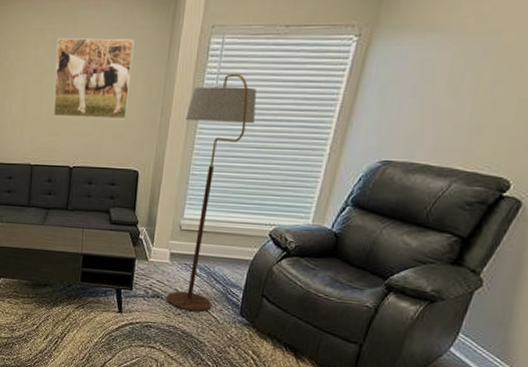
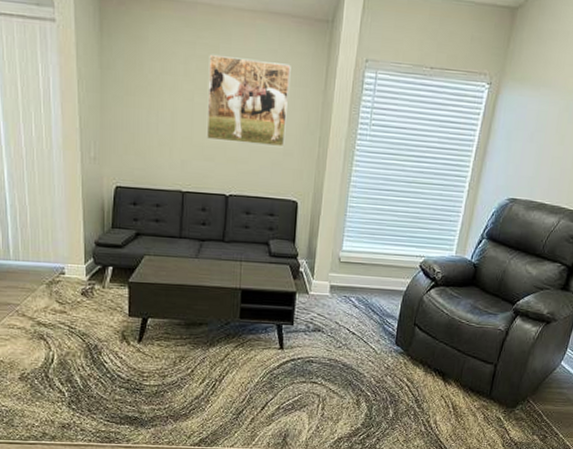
floor lamp: present [166,73,257,312] -> none [327,109,407,344]

